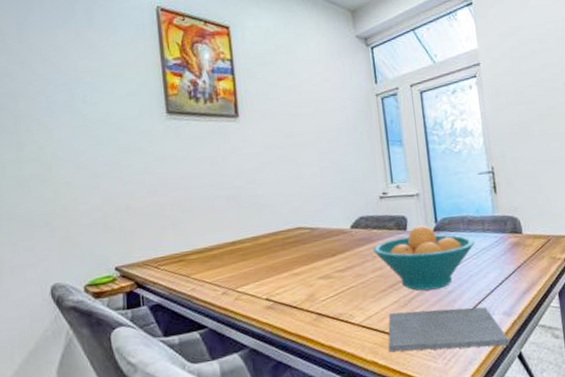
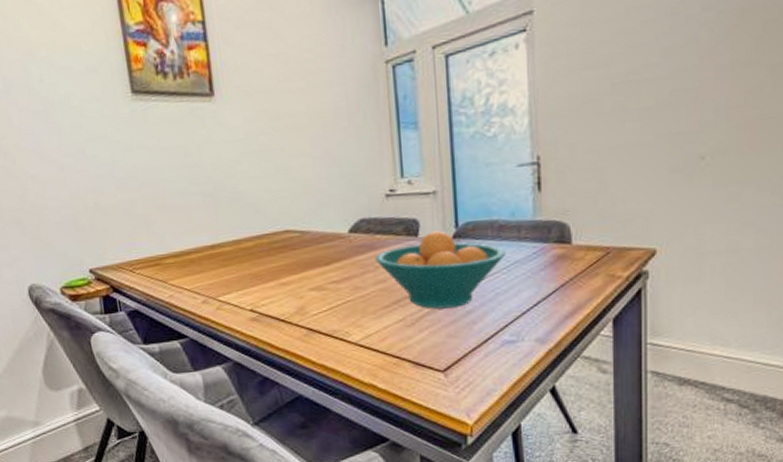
notepad: present [388,306,510,352] -> none [390,331,541,379]

